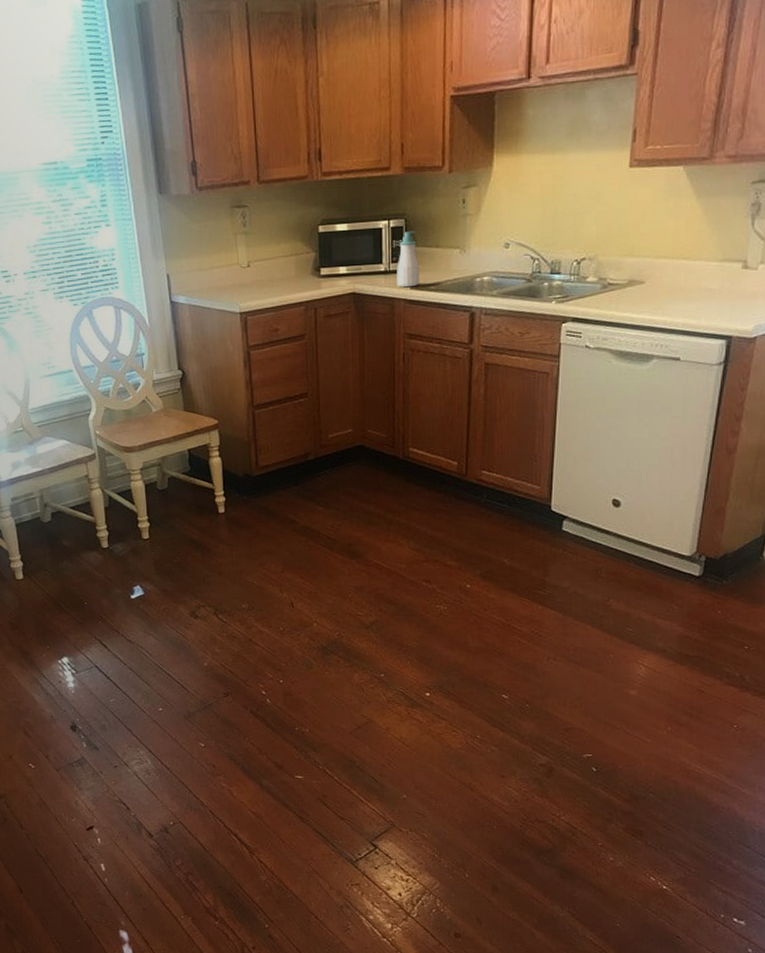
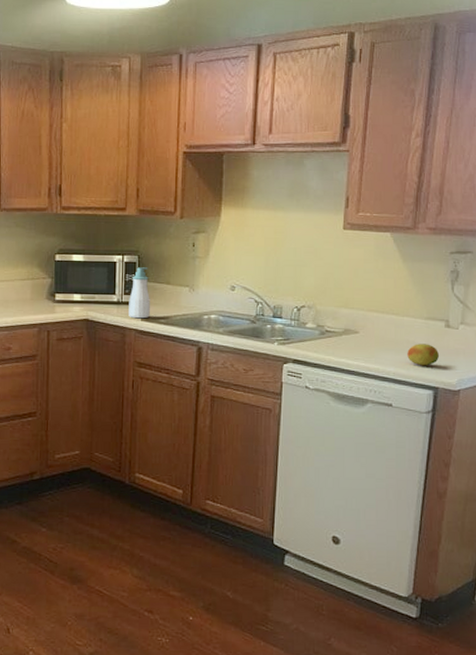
fruit: none [698,289,735,314] -> present [407,344,440,366]

